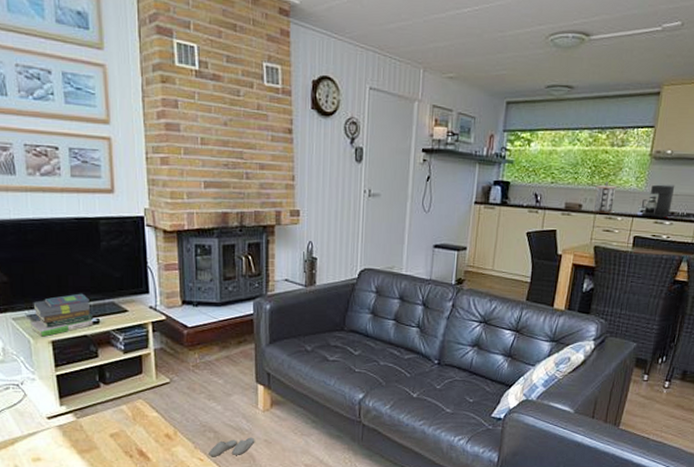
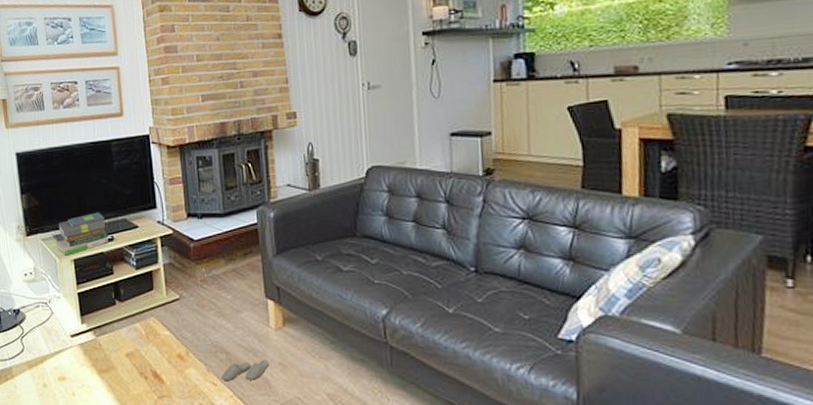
spice rack: present [592,182,617,214] -> none [653,35,686,74]
coffee maker: present [641,183,675,219] -> none [728,24,776,71]

